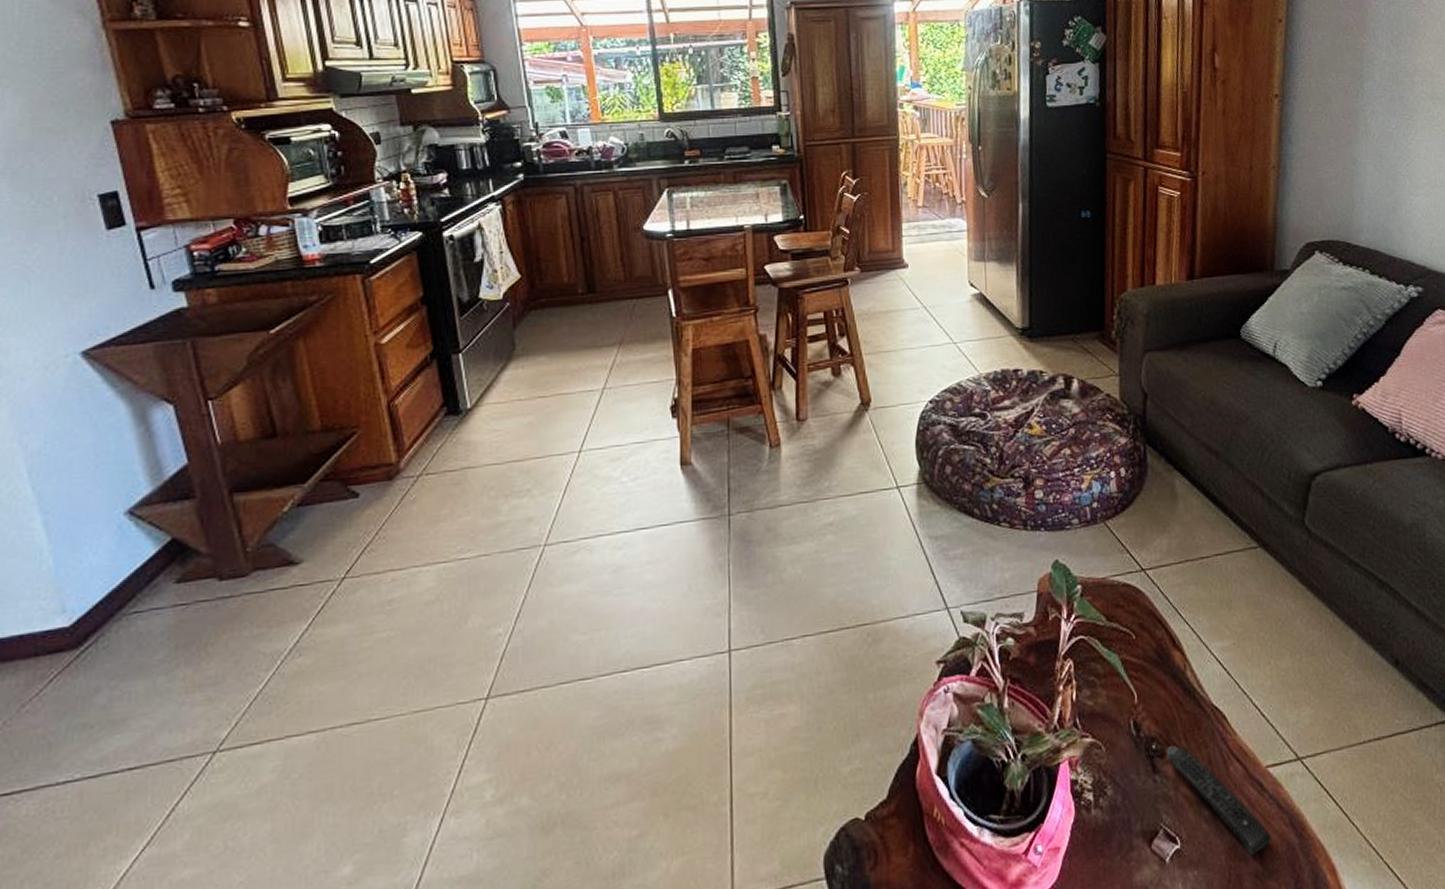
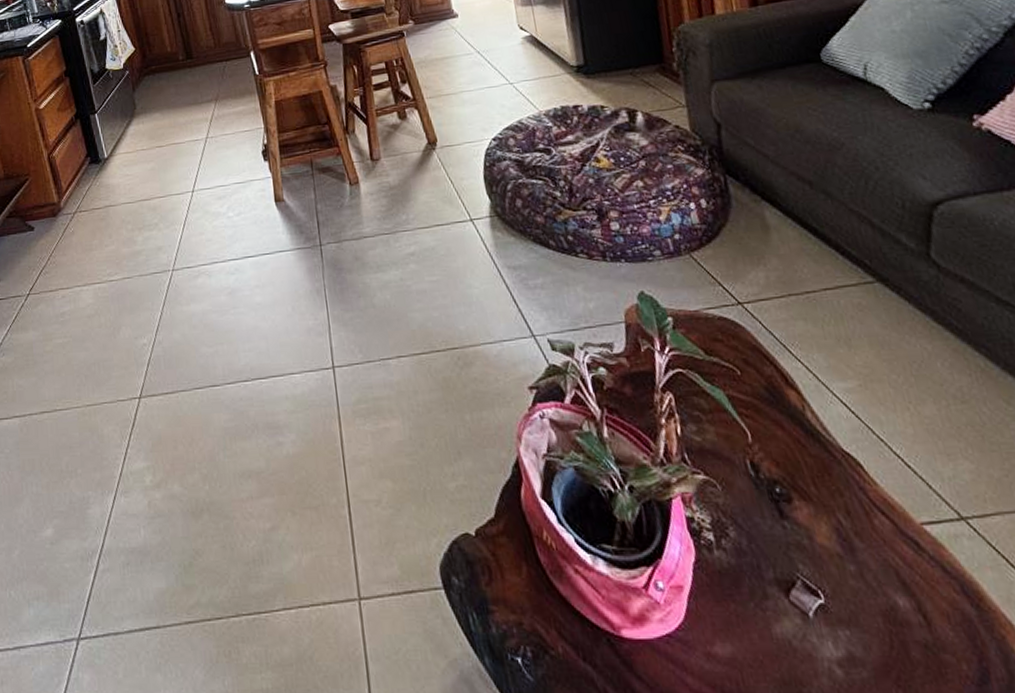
remote control: present [1166,746,1271,854] -> none [792,491,940,620]

